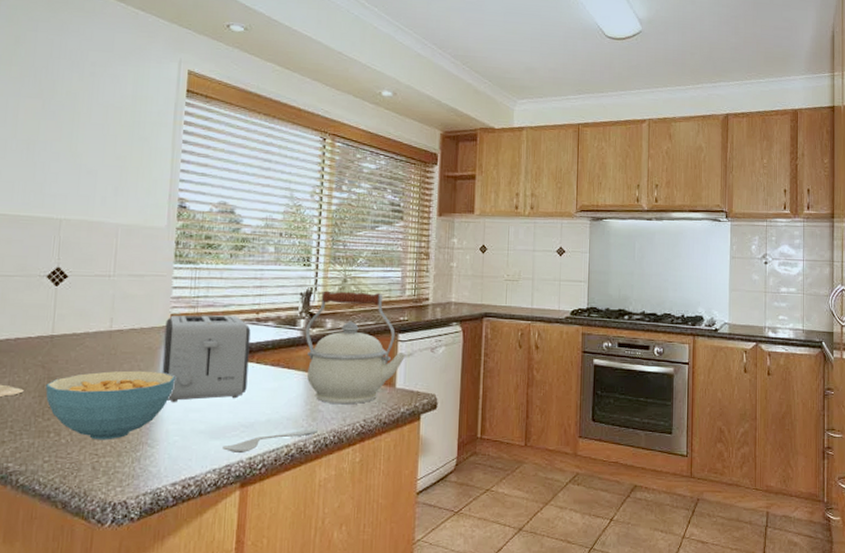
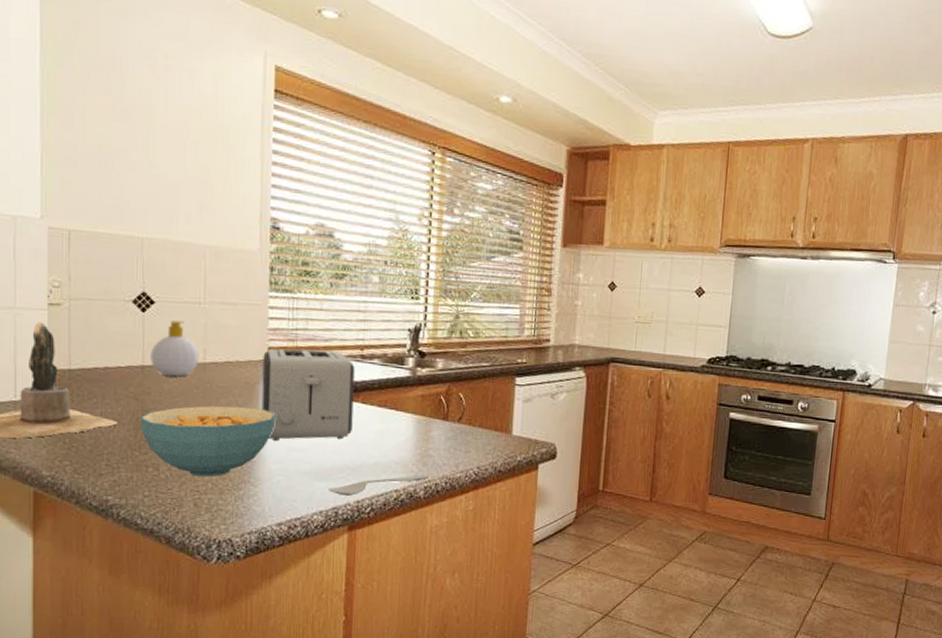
soap bottle: none [59,293,107,345] -> present [150,320,200,377]
kettle: present [305,290,406,404] -> none [414,327,524,450]

